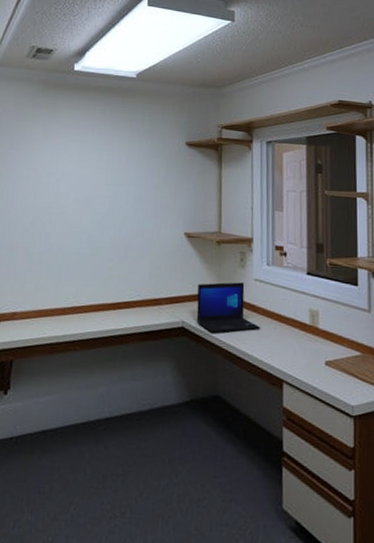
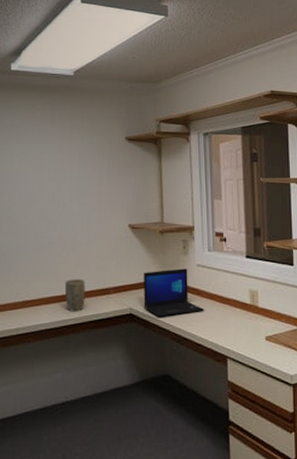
plant pot: none [115,287,137,322] -> present [64,279,86,312]

